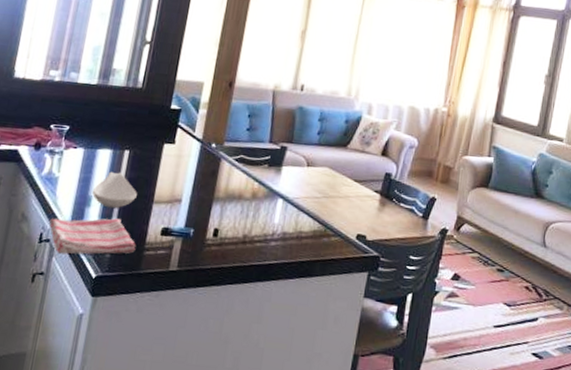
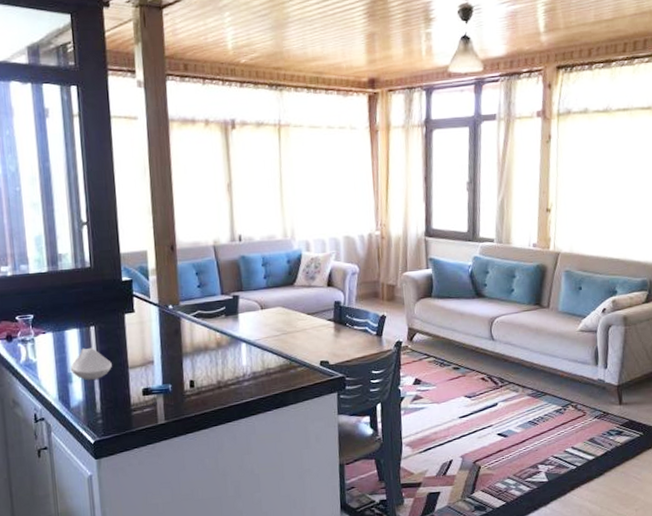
dish towel: present [49,218,137,255] -> none [39,388,124,429]

